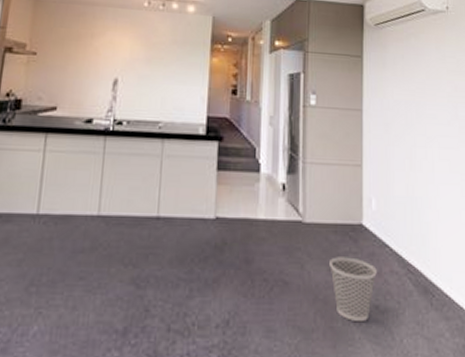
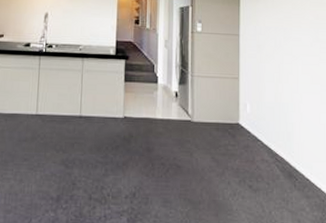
wastebasket: present [330,257,377,323] -> none [213,148,251,198]

